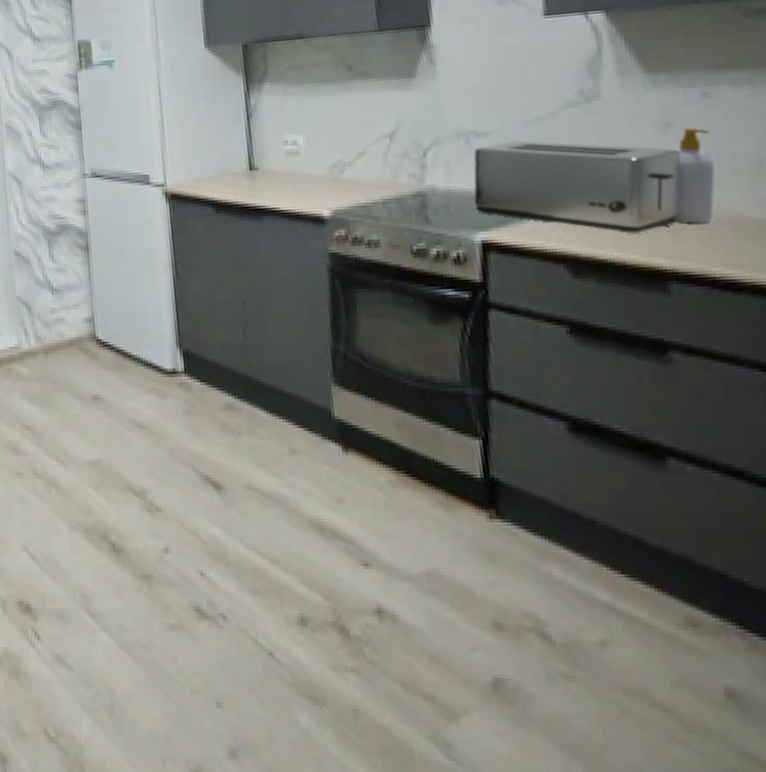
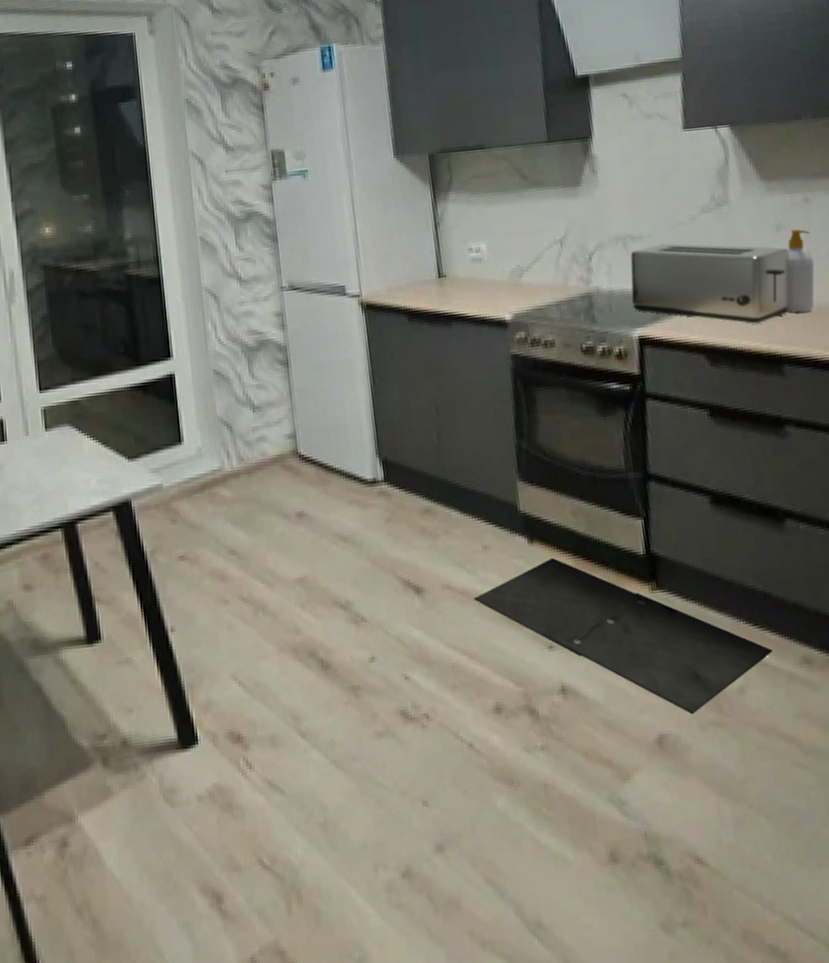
door mat: none [279,471,646,662] -> present [474,558,773,715]

